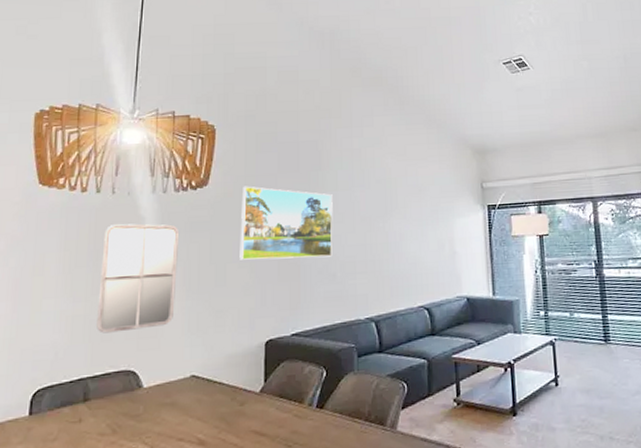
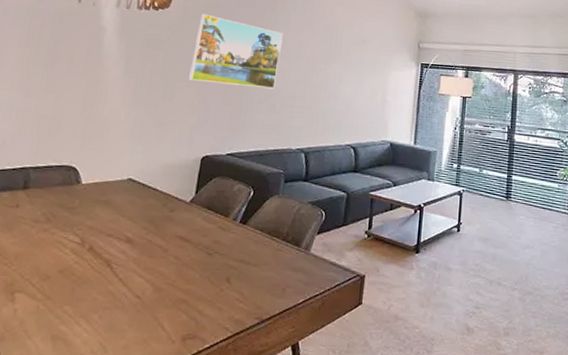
home mirror: present [97,223,180,334] -> none [45,30,137,130]

